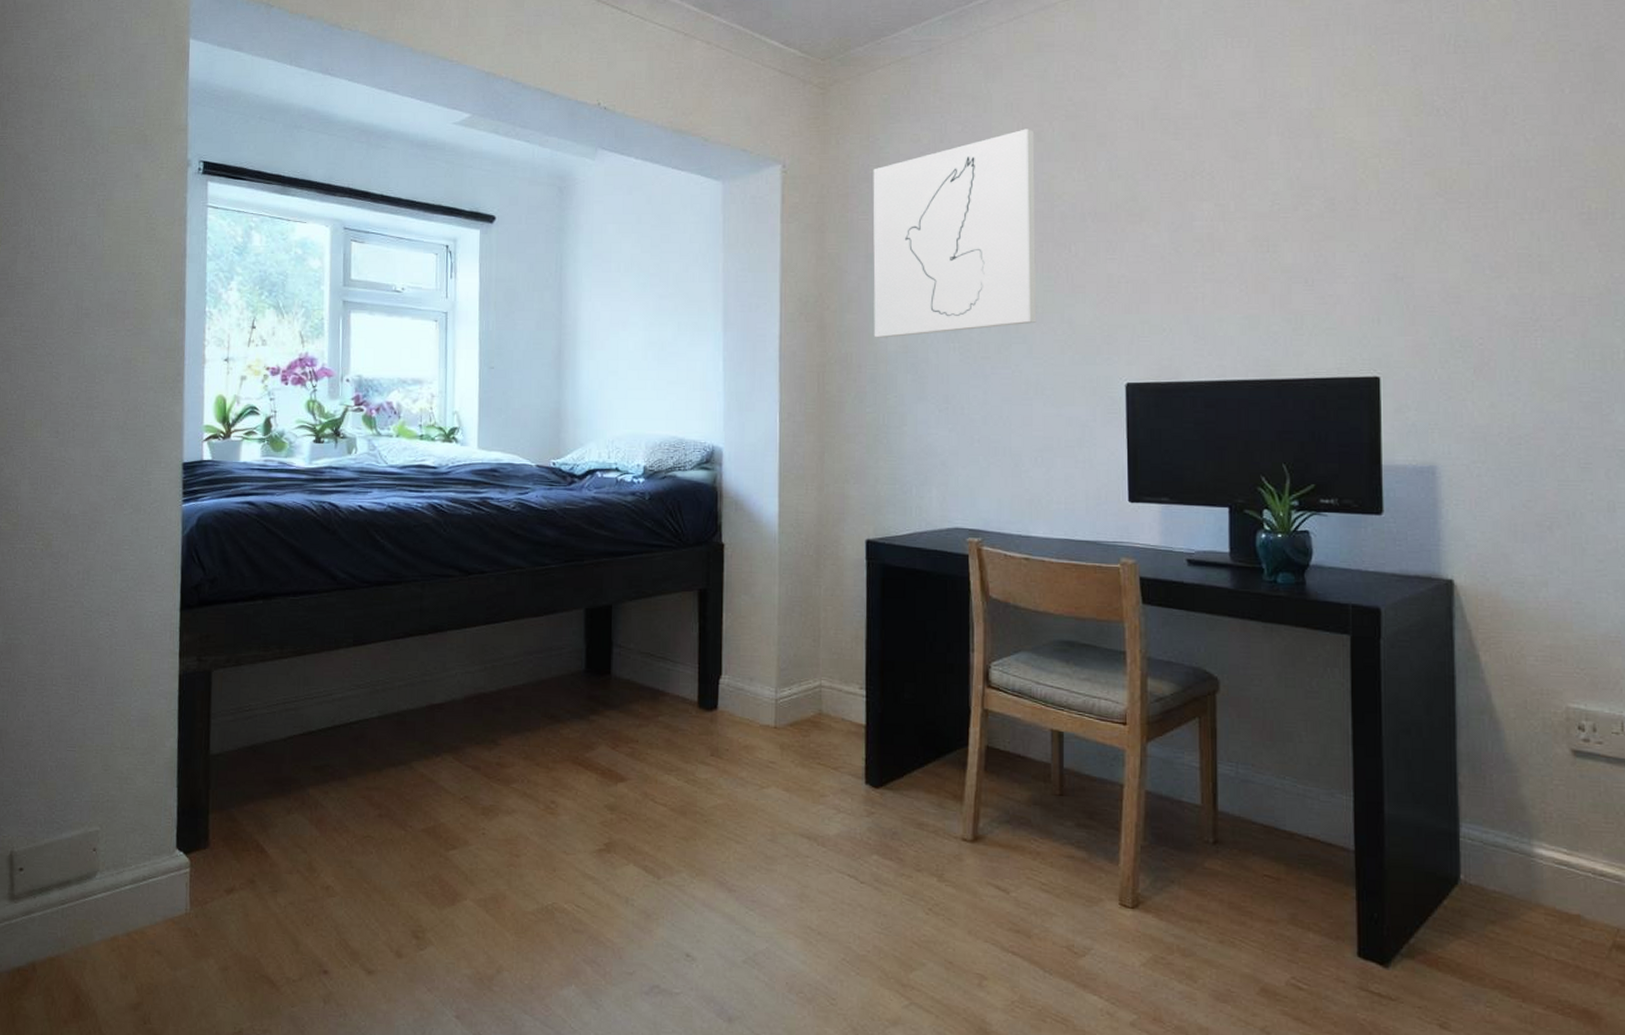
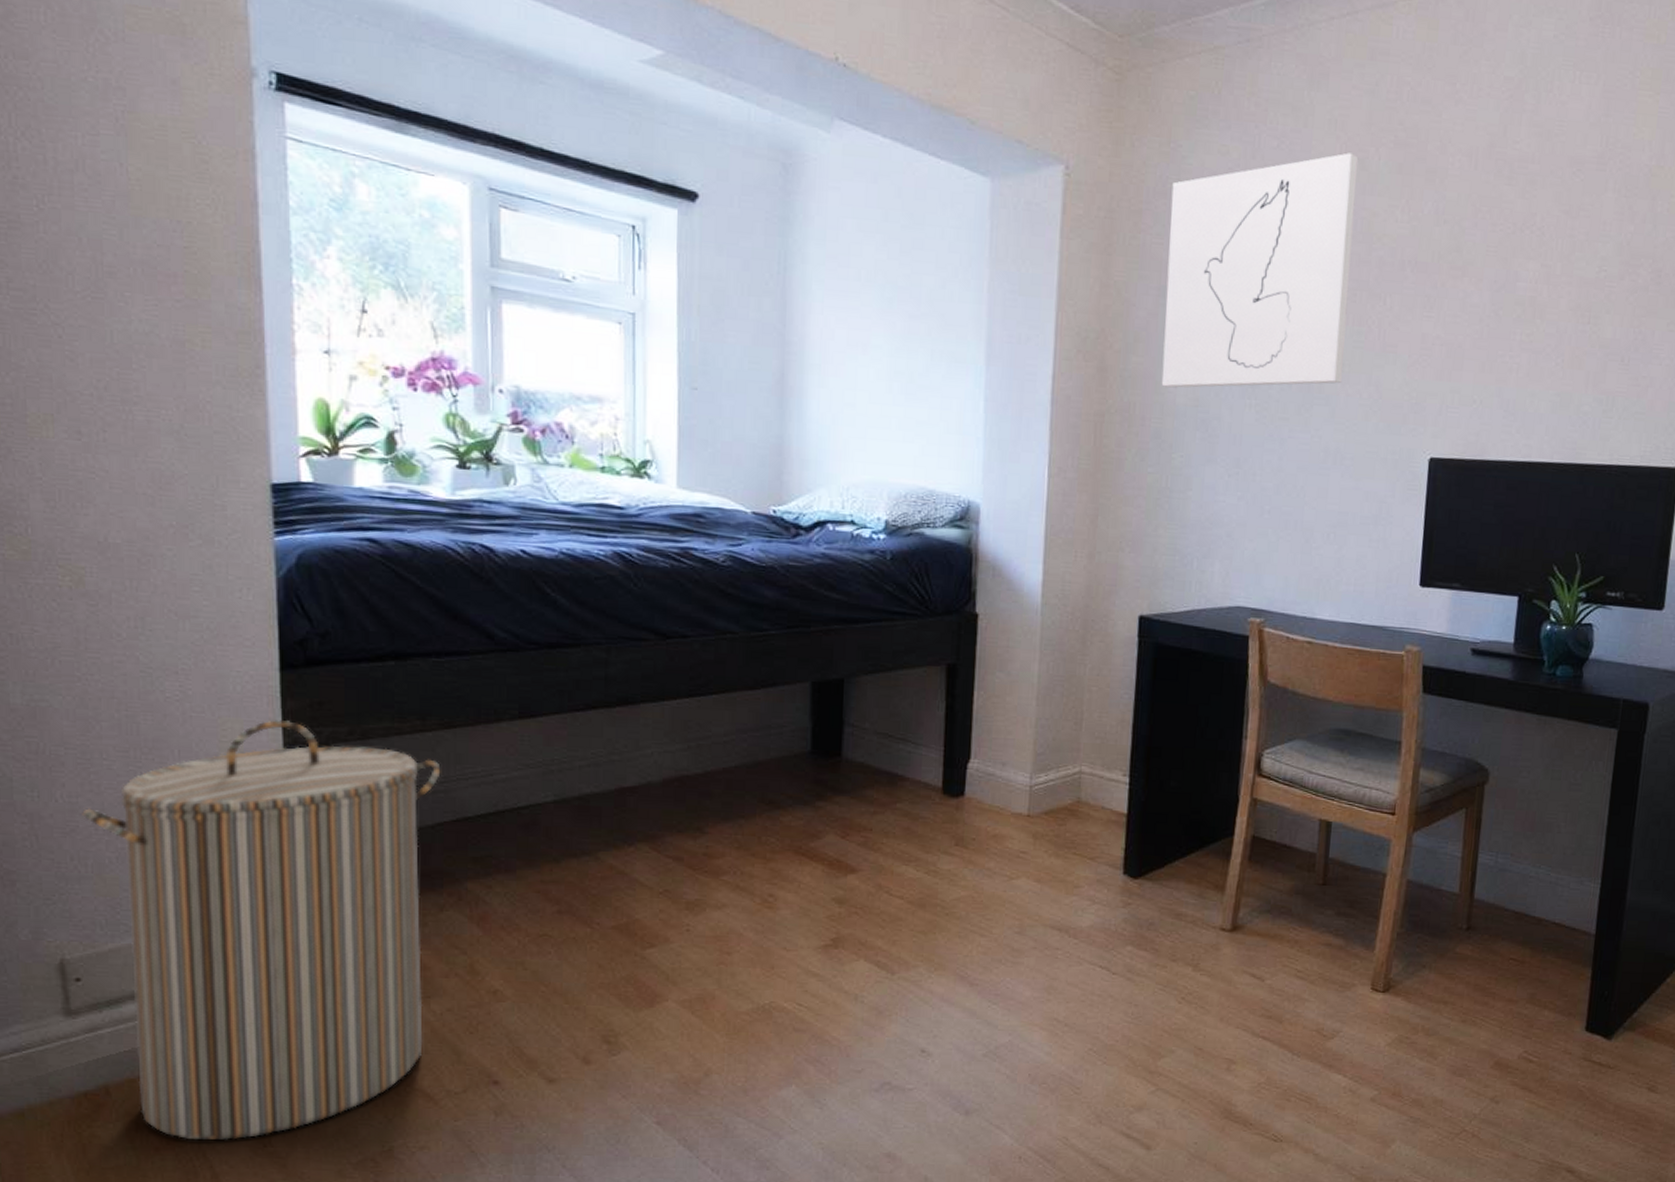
laundry hamper: none [35,650,293,1016] -> present [82,719,441,1140]

